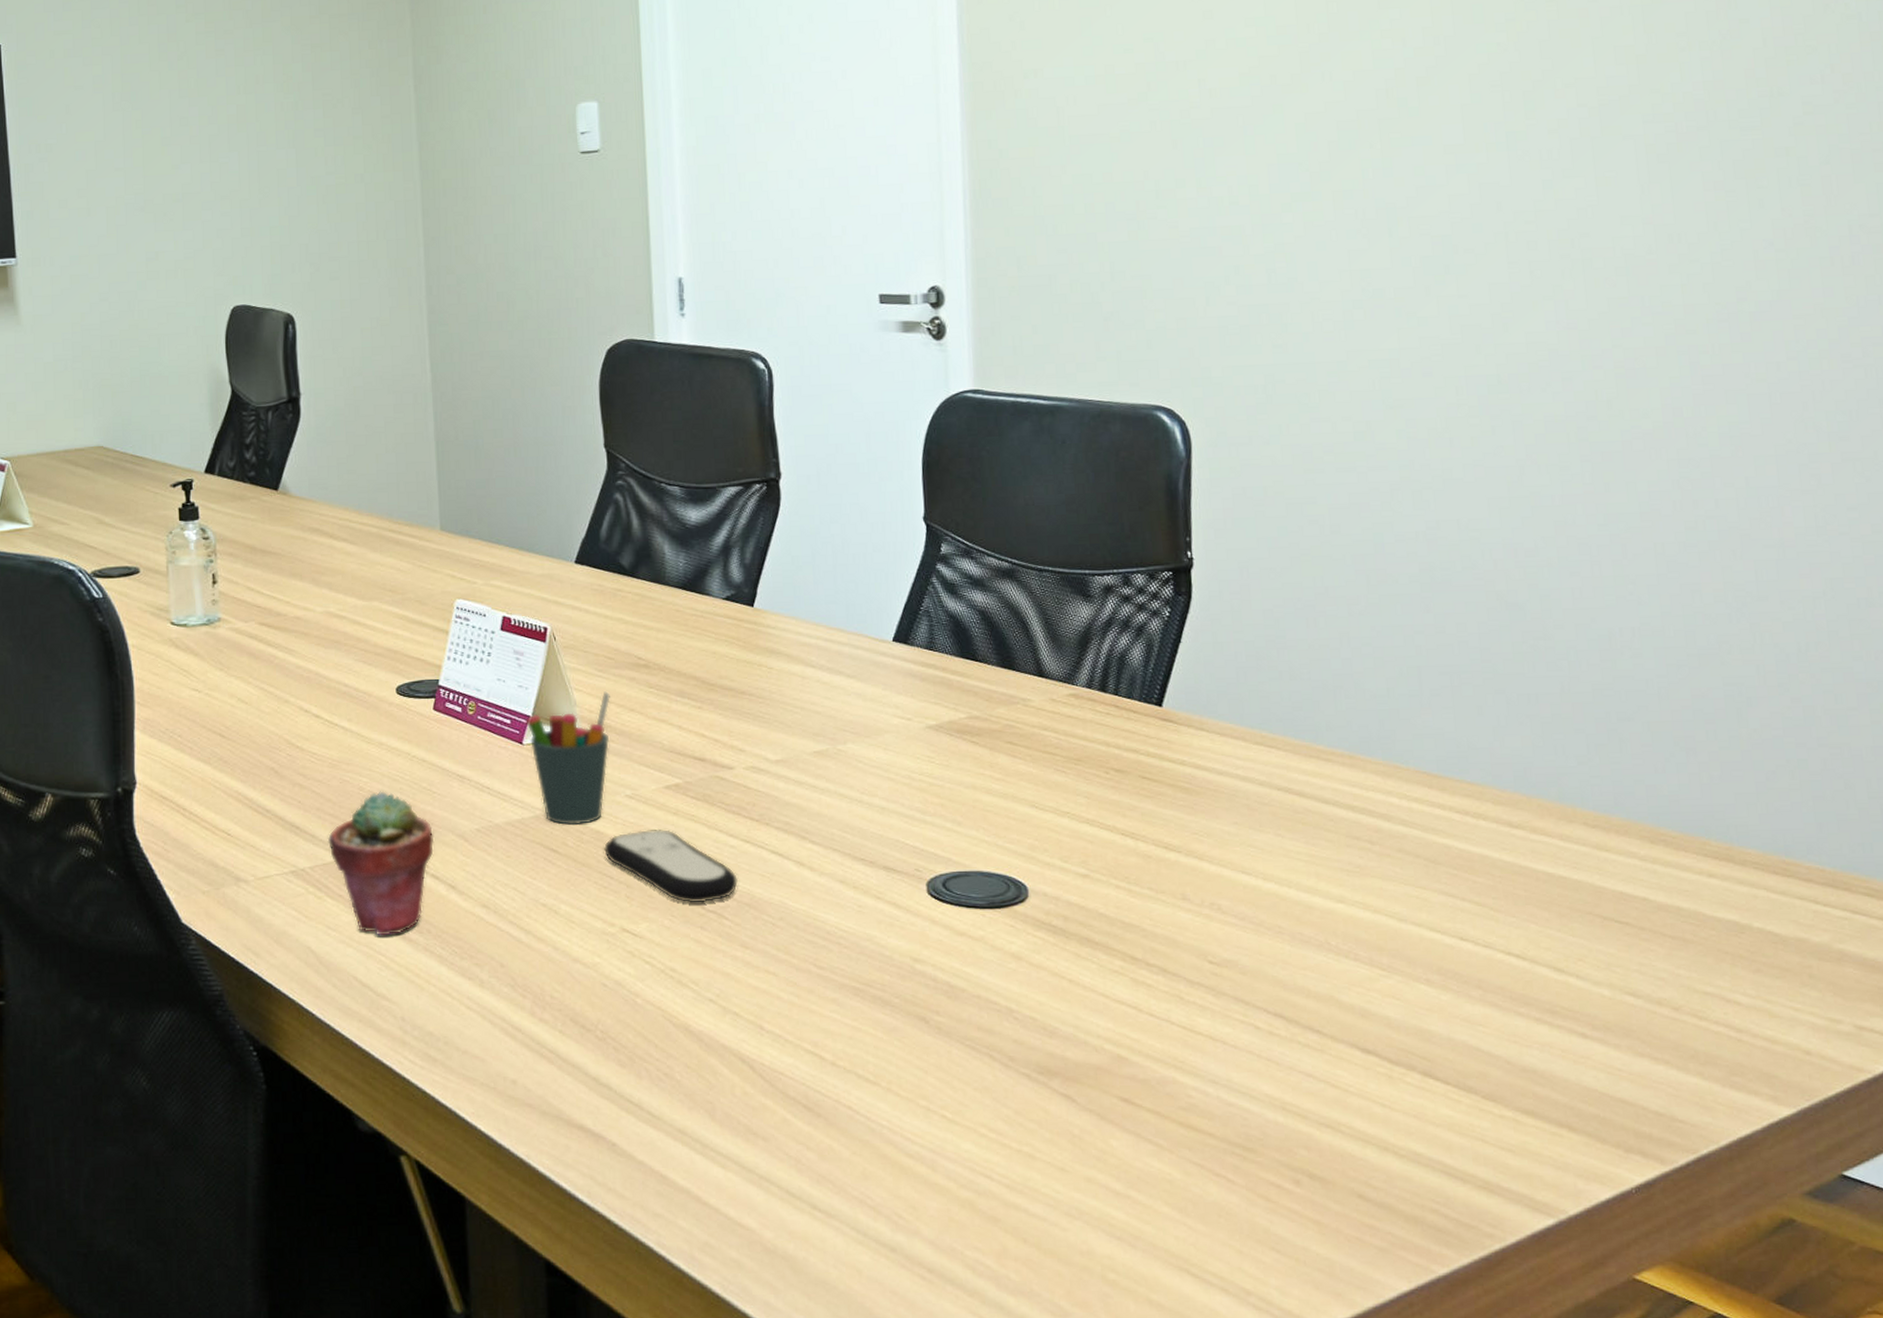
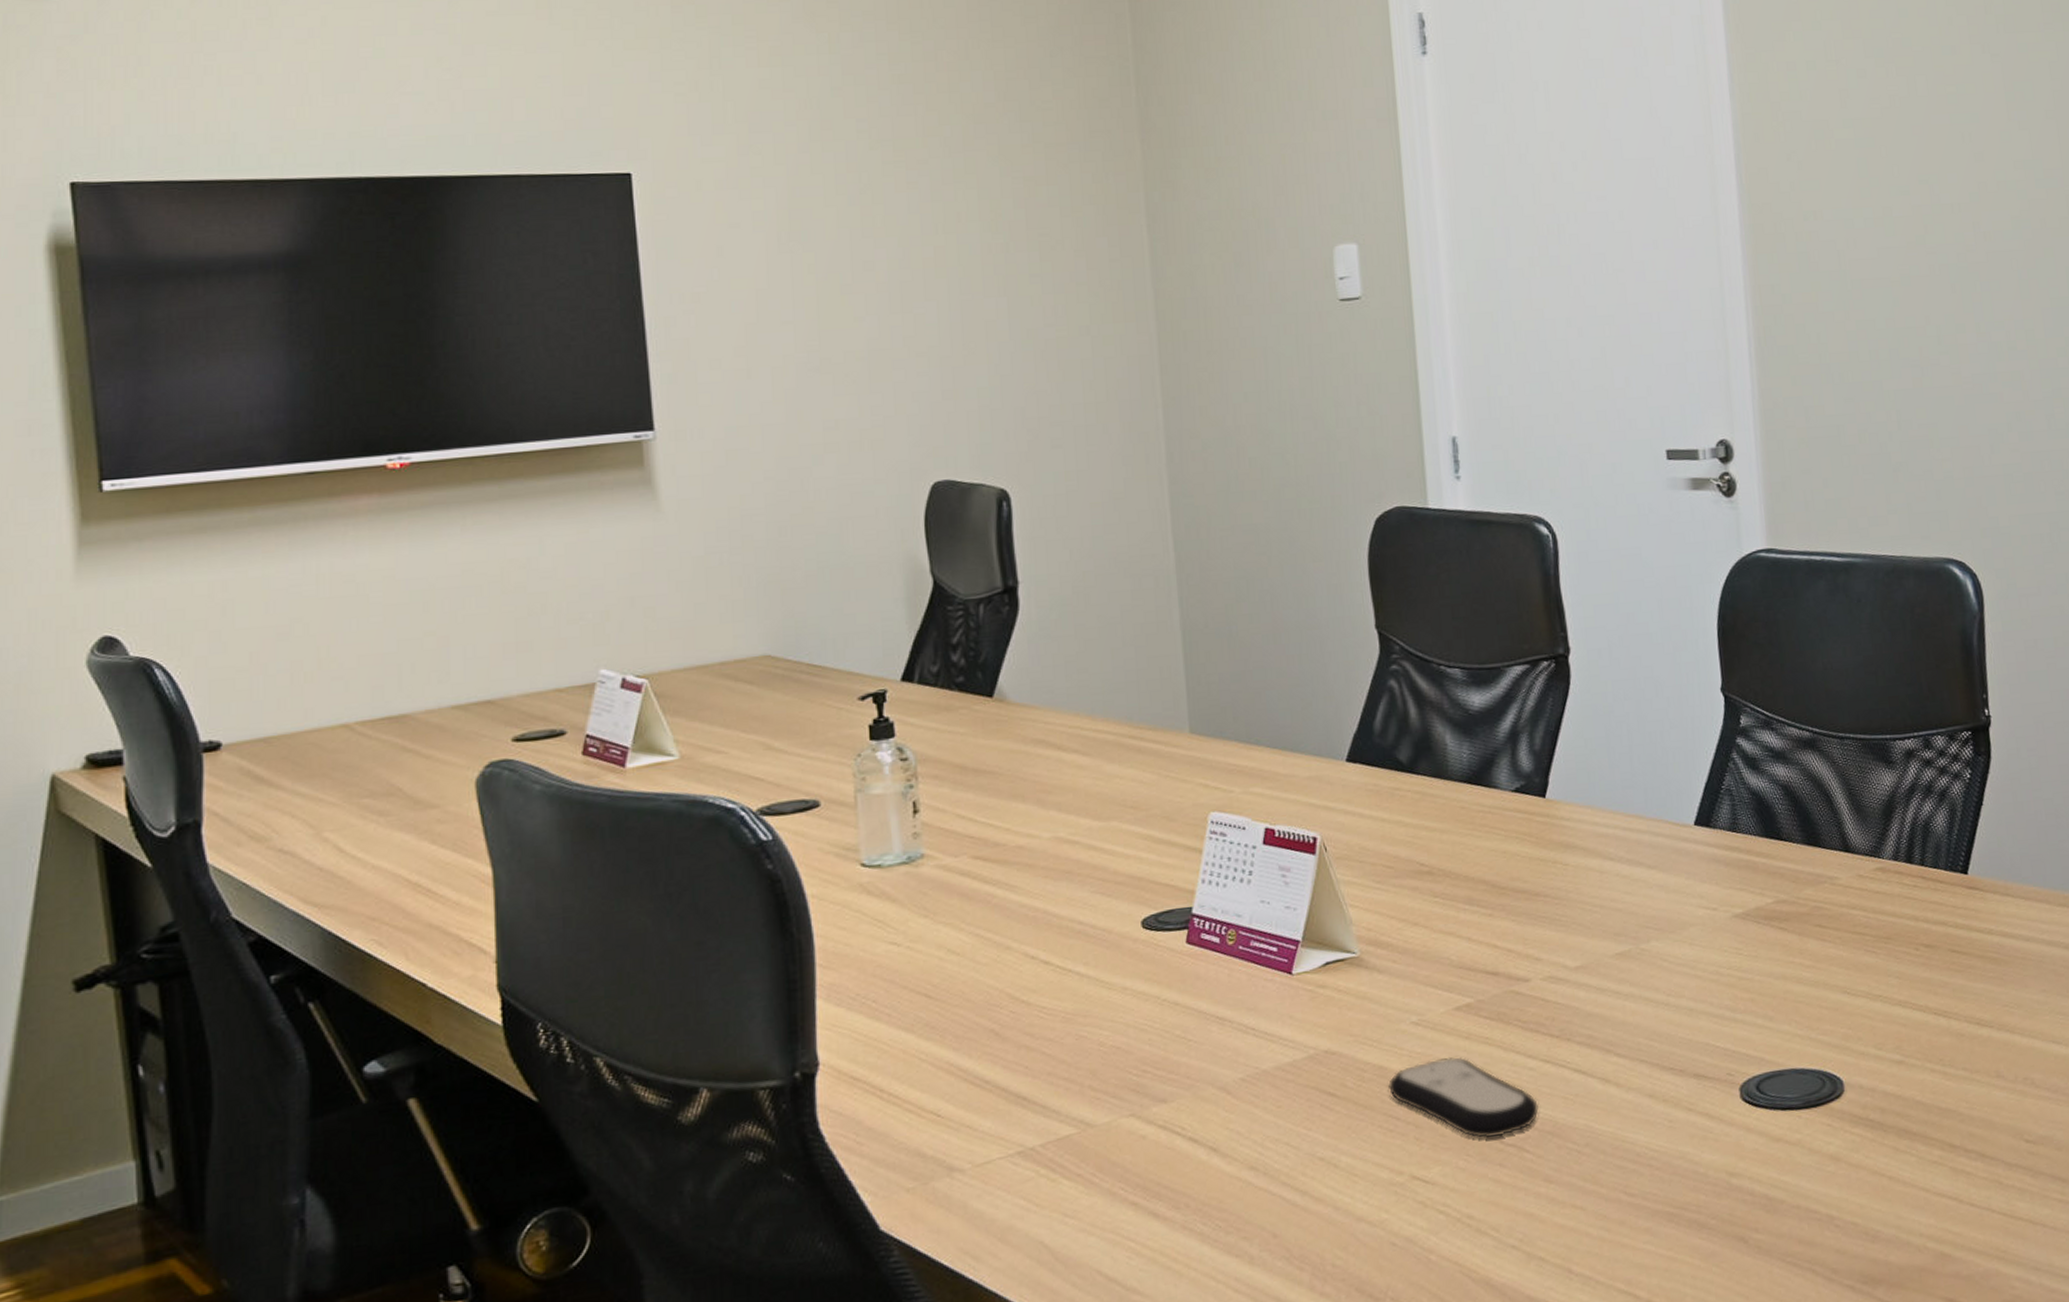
potted succulent: present [327,791,435,936] -> none [1061,1044,1192,1218]
pen holder: present [526,691,611,825] -> none [1295,905,1392,1064]

